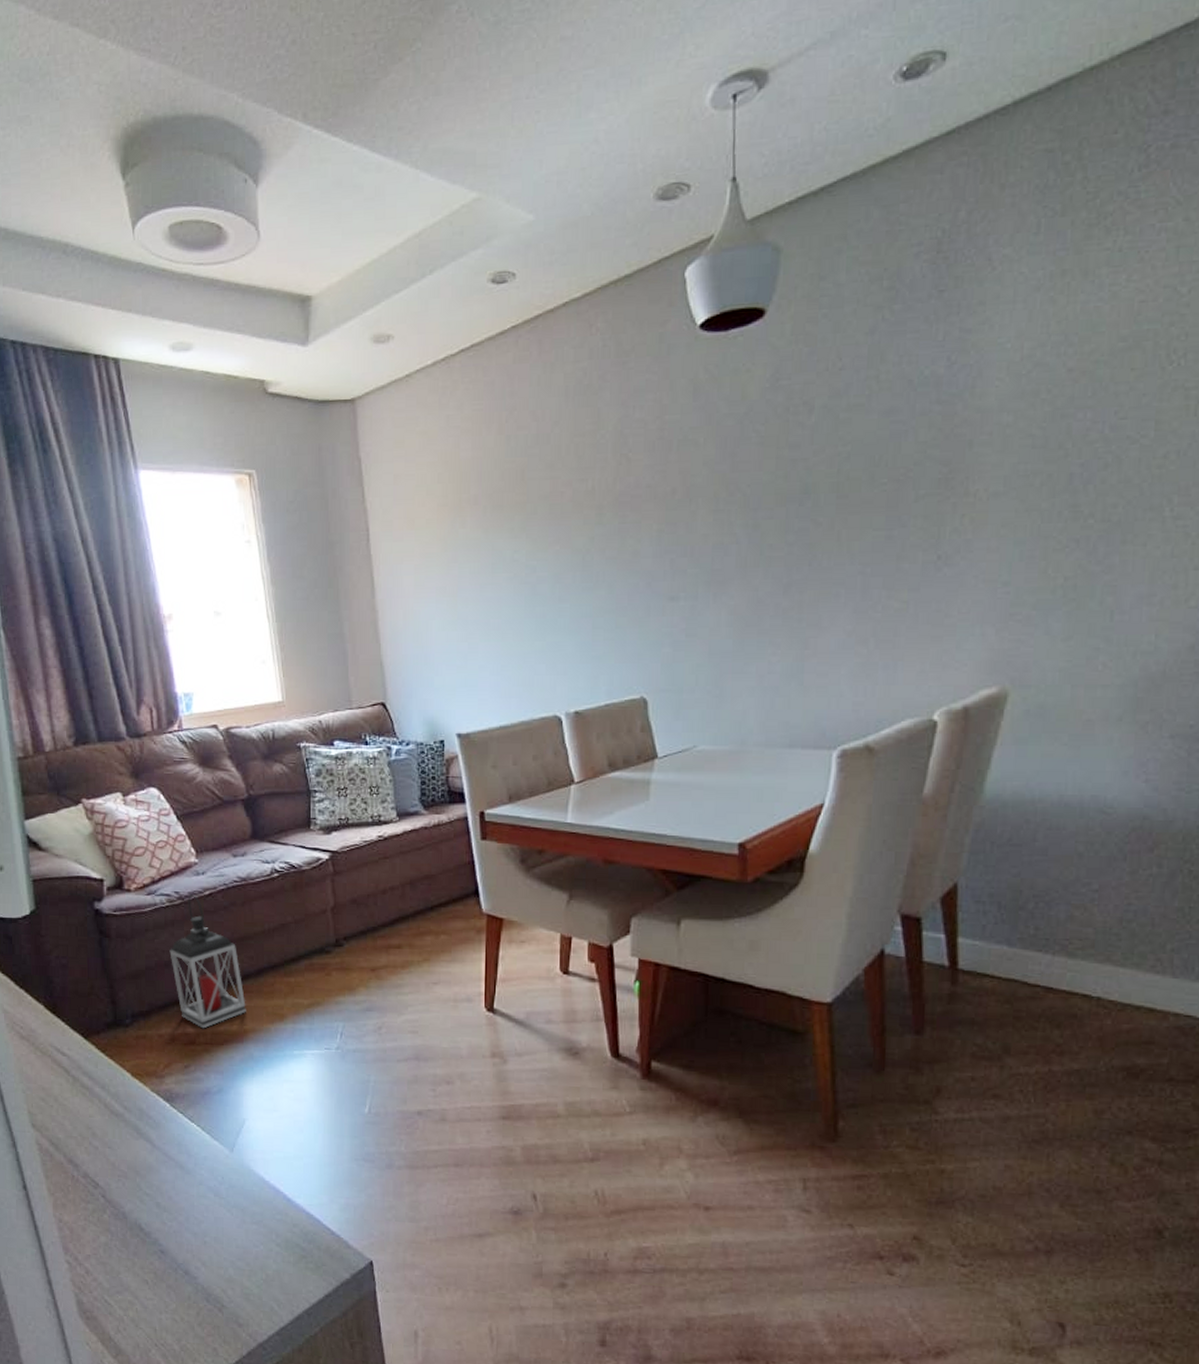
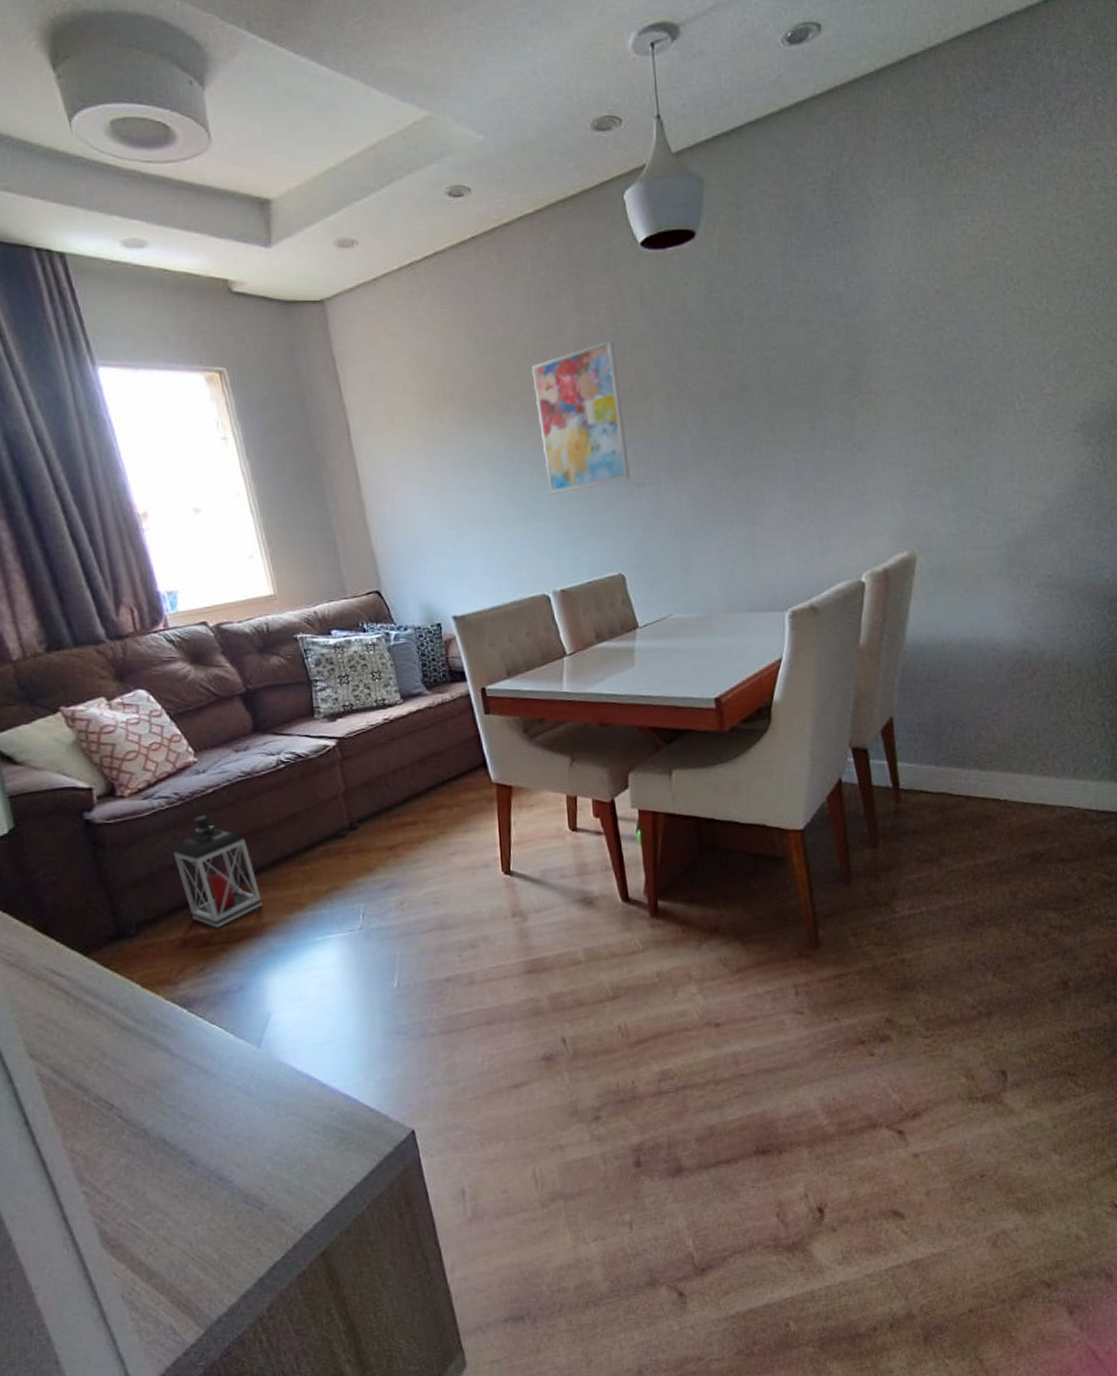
wall art: none [564,436,665,607] -> present [532,340,631,494]

